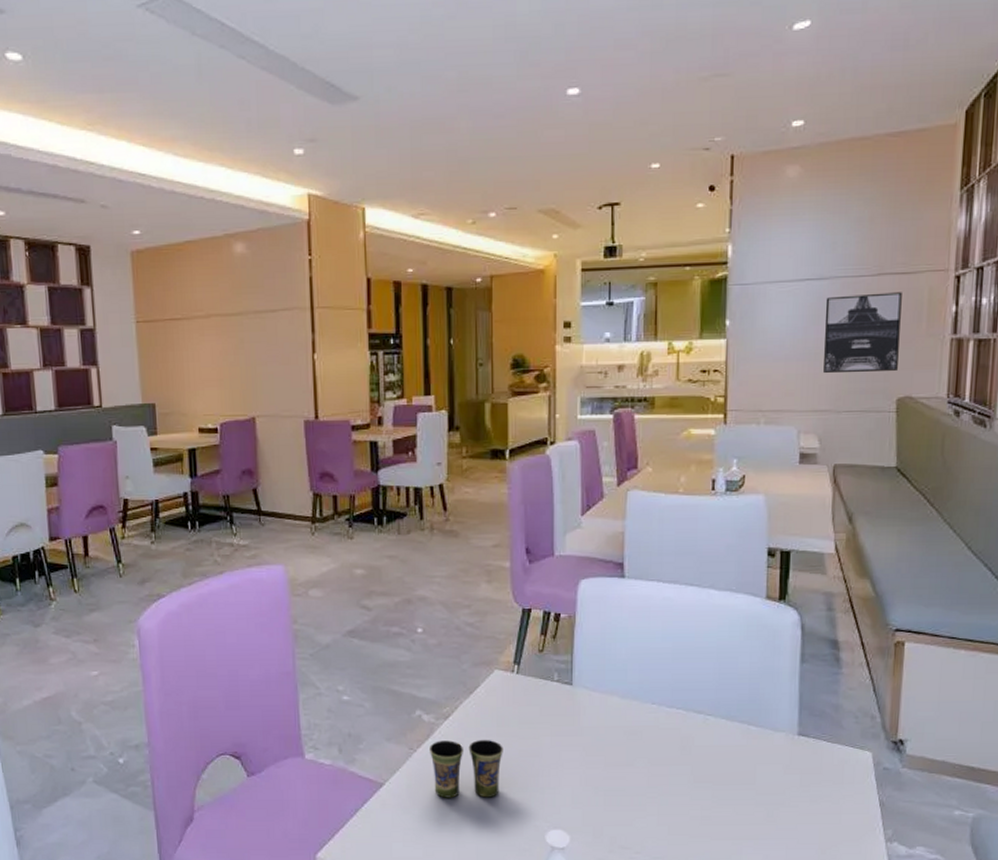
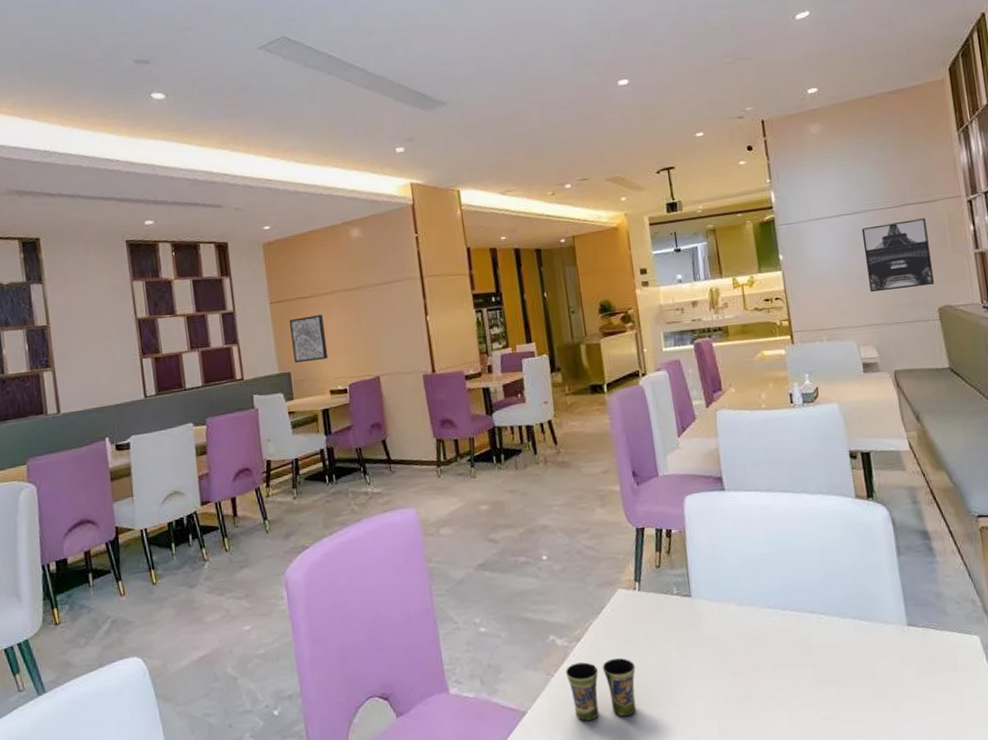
wall art: none [157,341,199,393] -> present [290,315,329,363]

